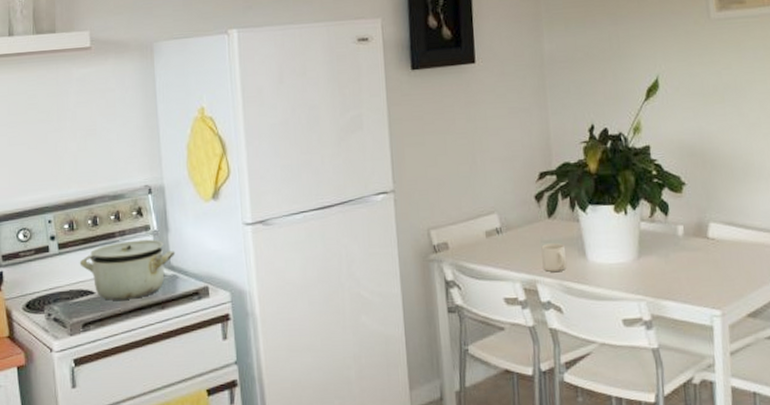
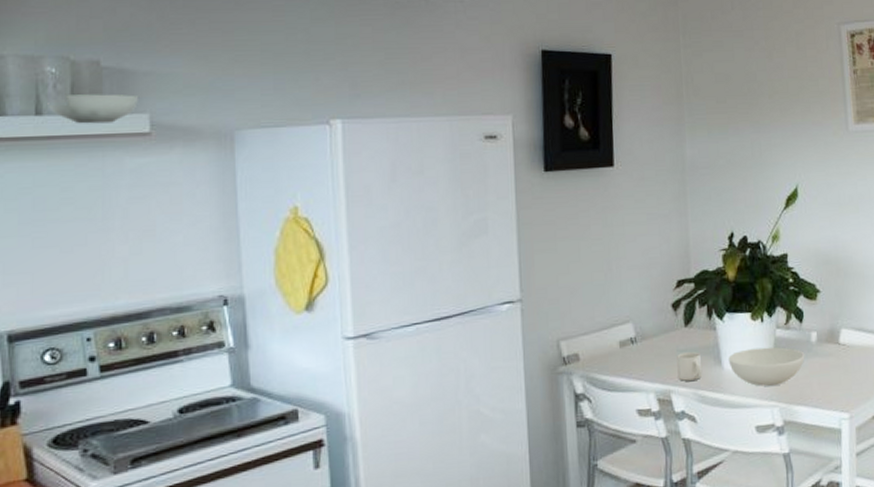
bowl: none [17,16,82,42] -> present [47,94,139,124]
saucepan: present [79,239,176,301] -> none [128,357,257,431]
bowl: none [592,239,672,279] -> present [728,347,805,387]

